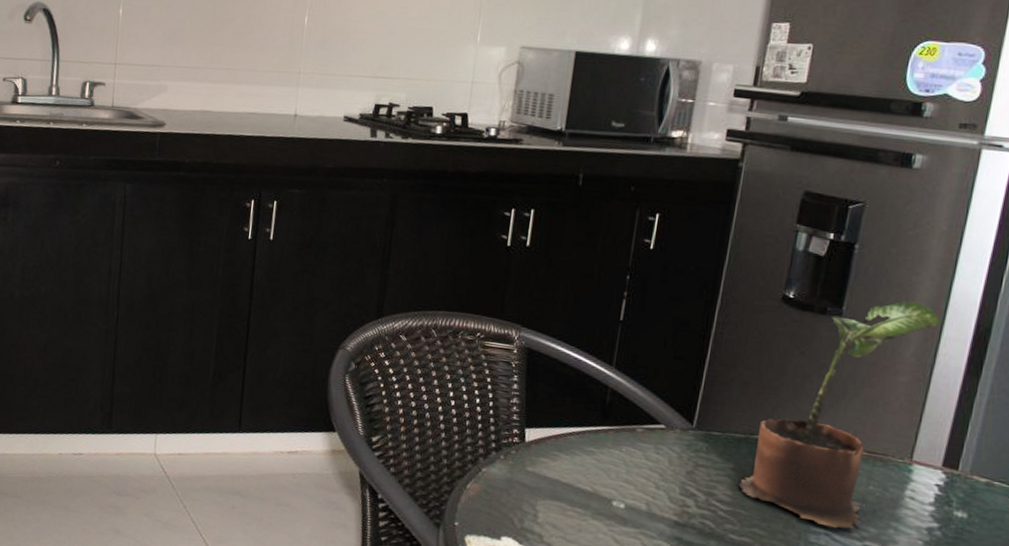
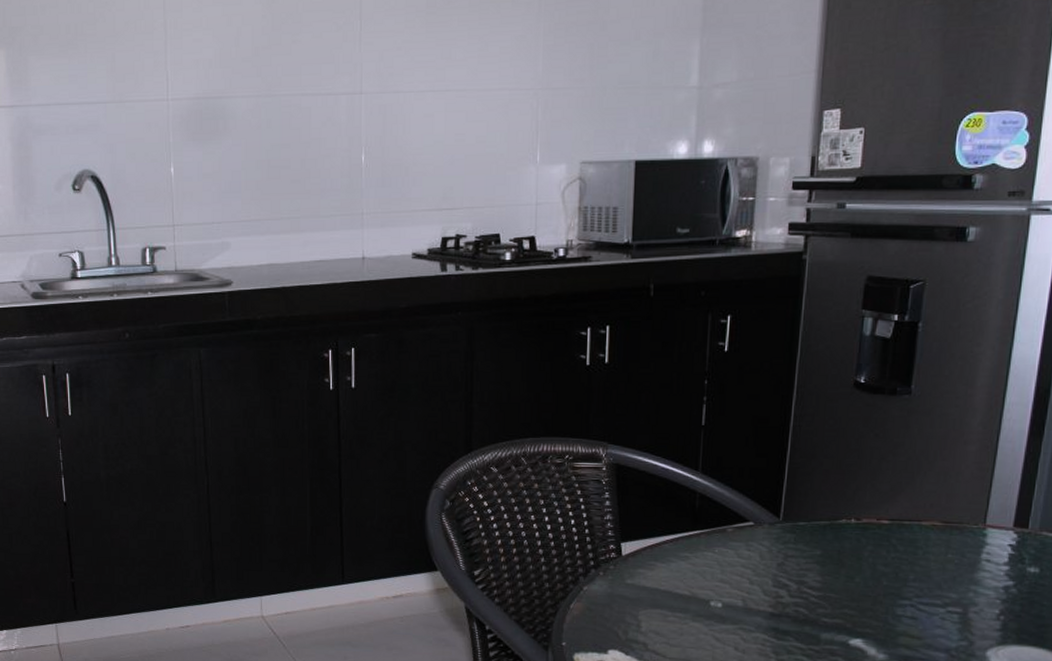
potted plant: present [738,300,942,529] -> none [826,372,1004,599]

